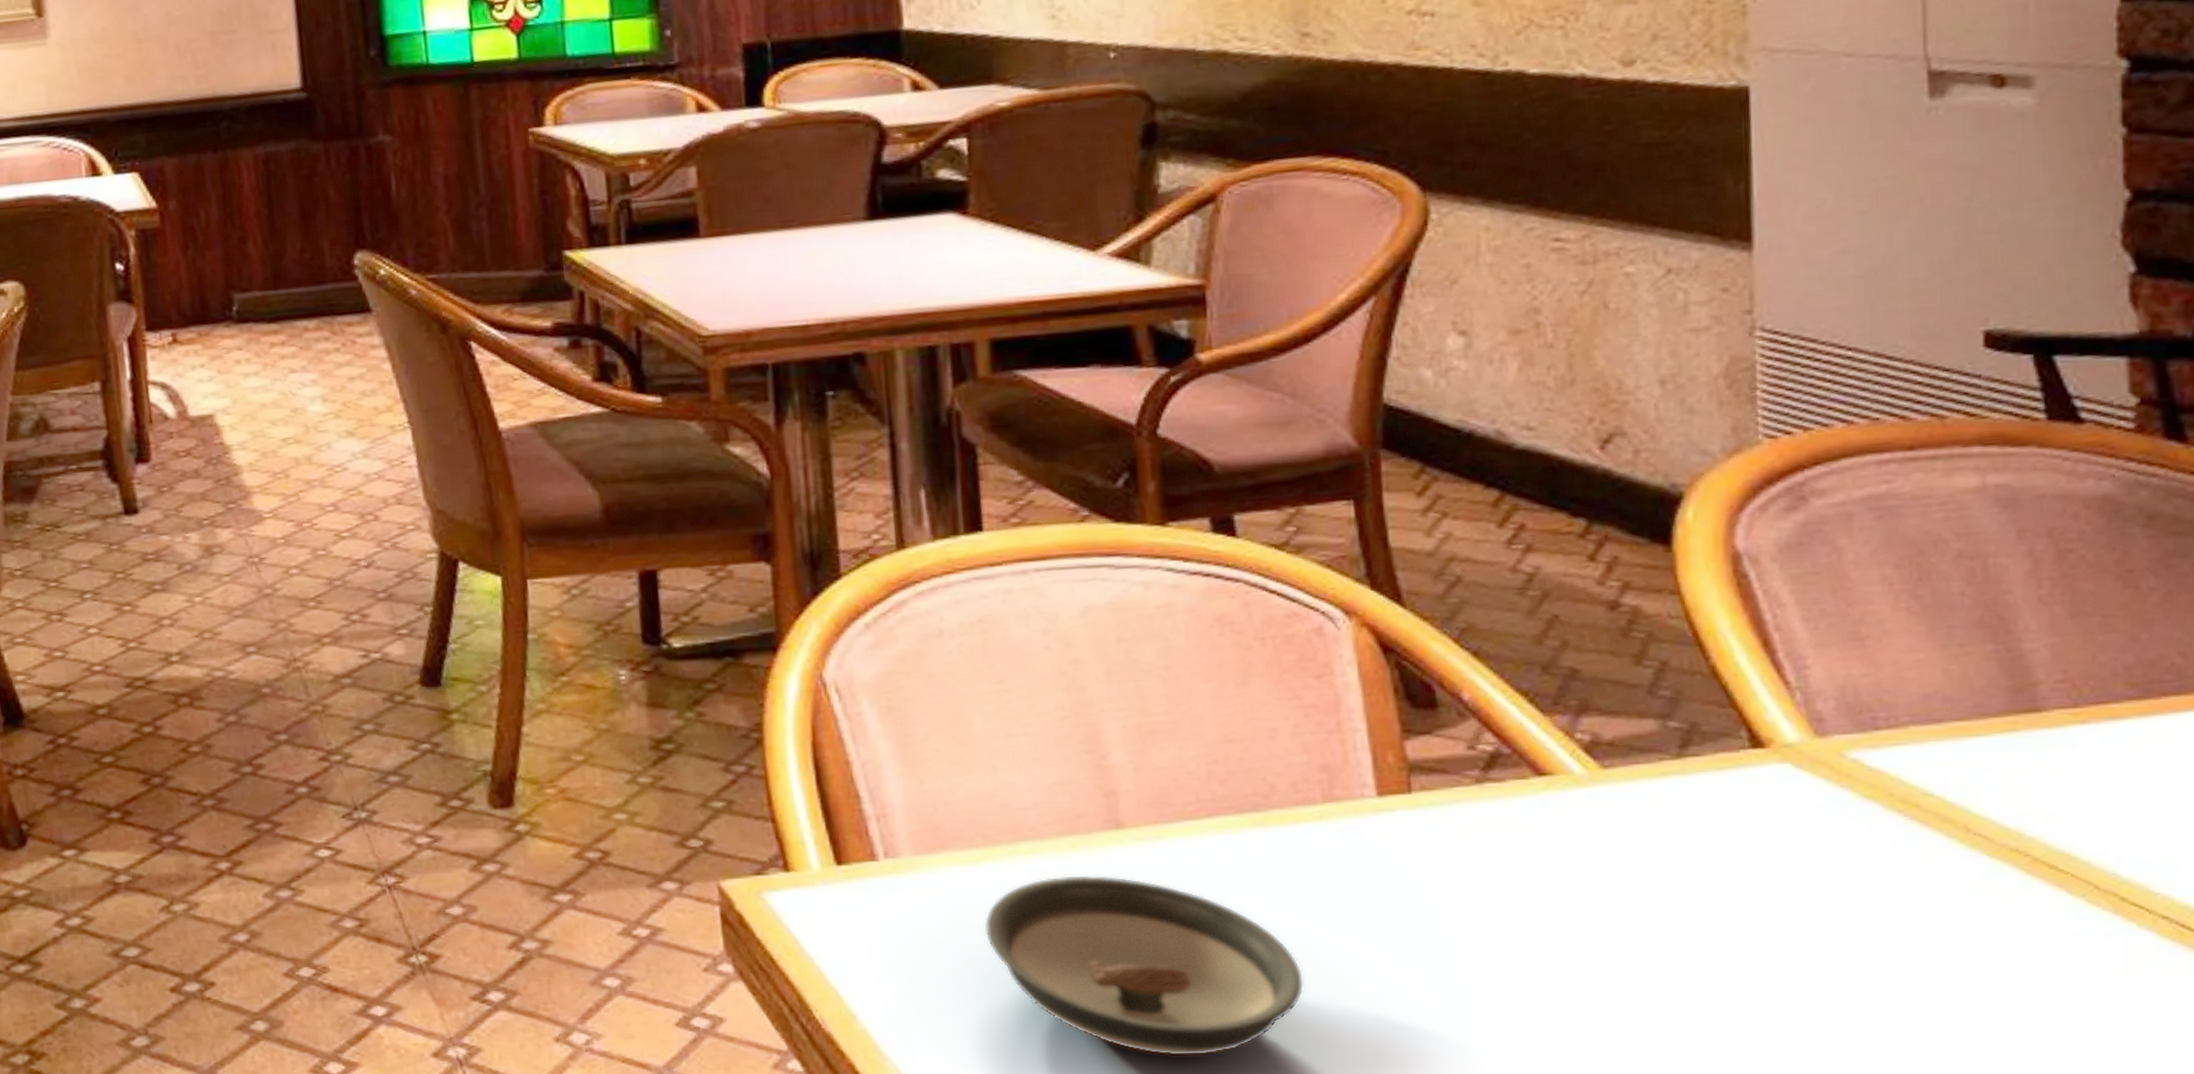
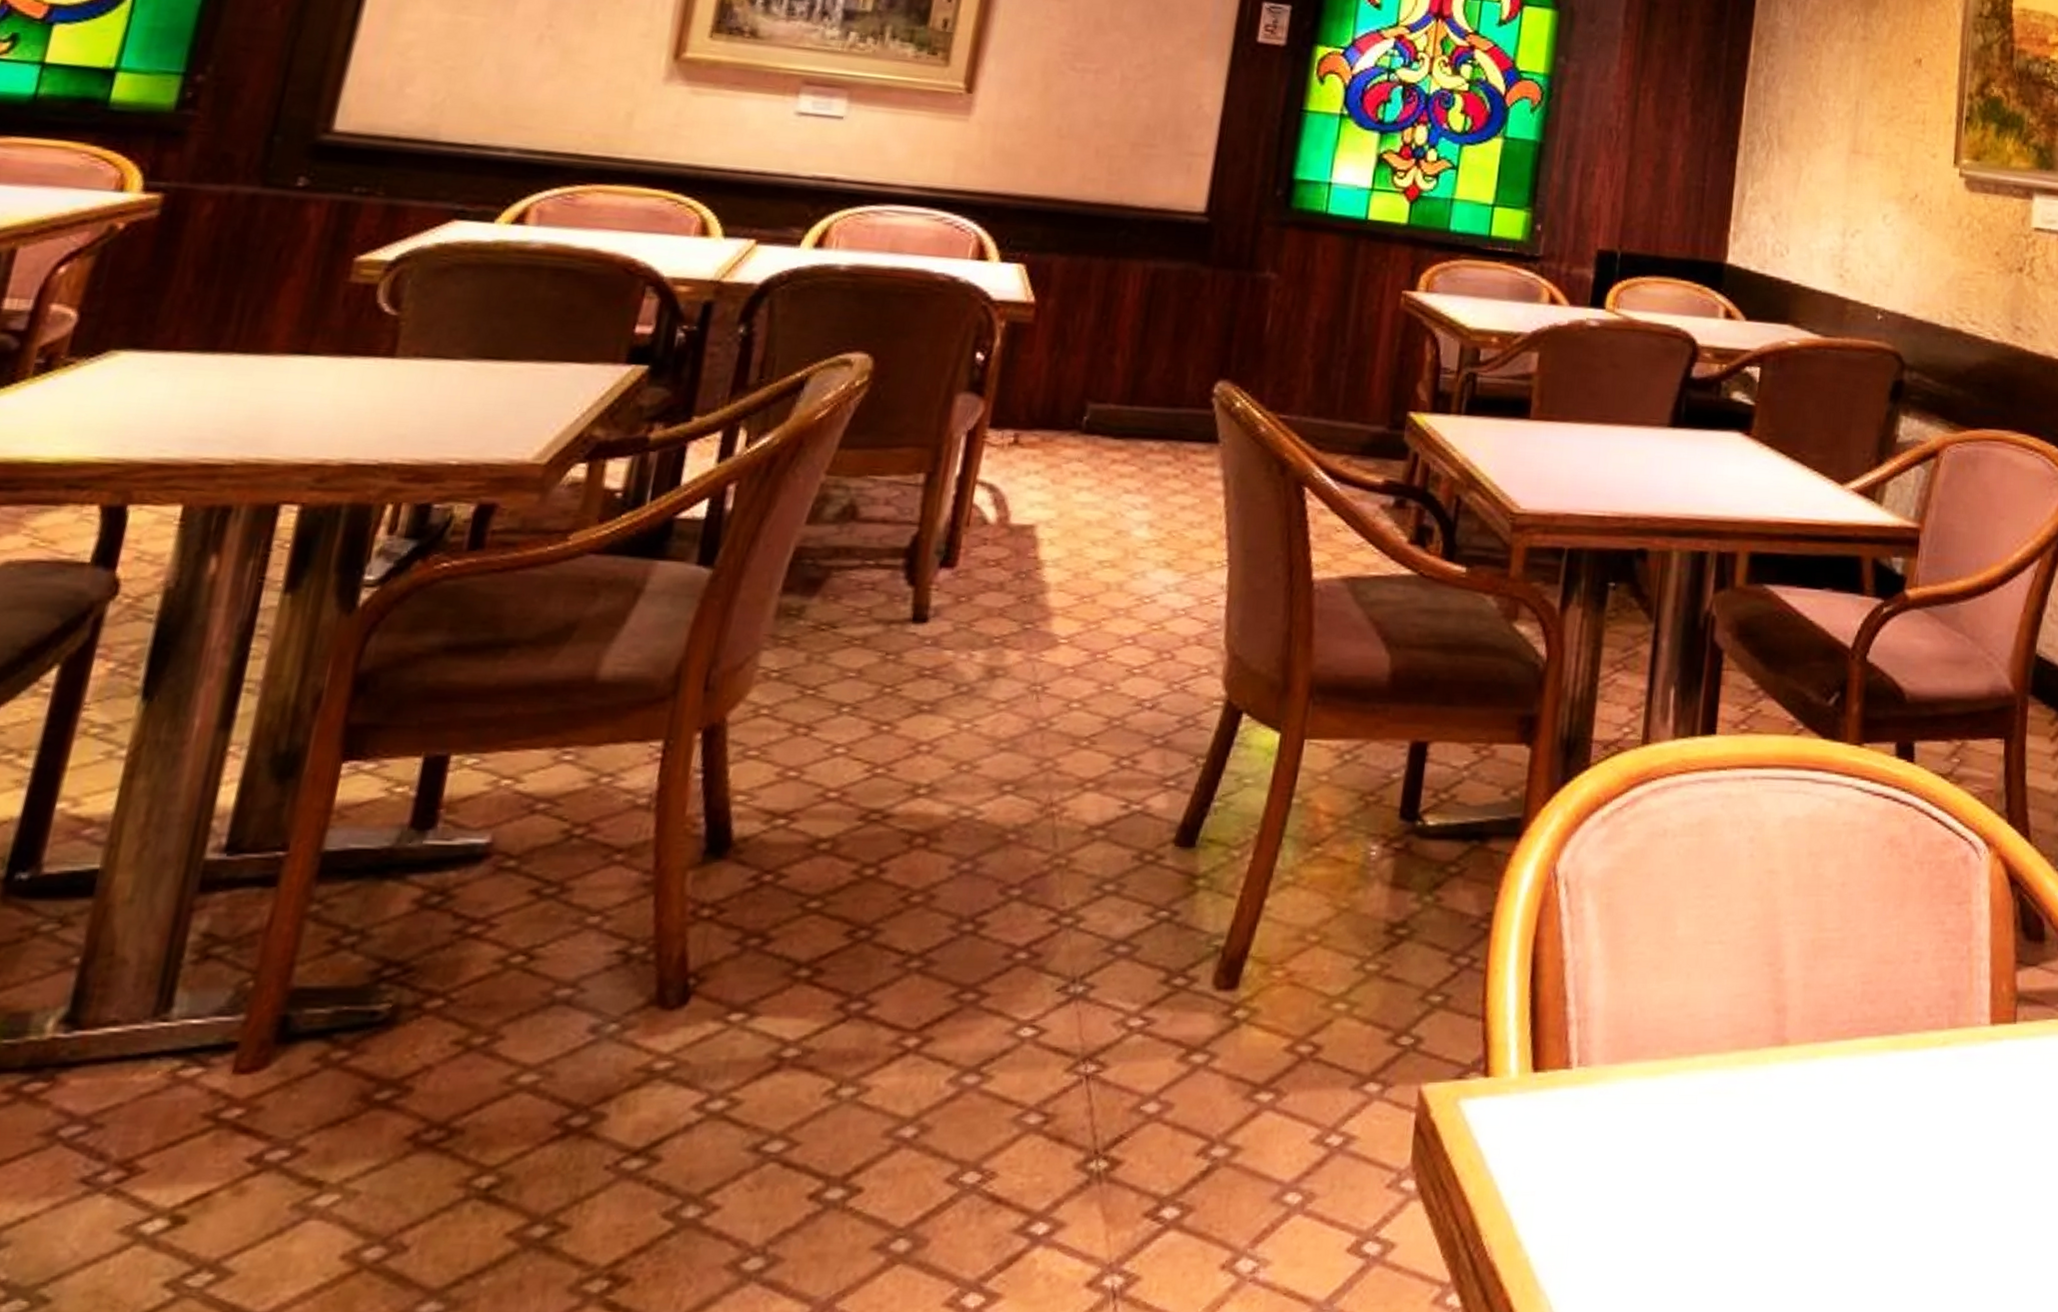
saucer: present [984,875,1305,1057] -> none [1652,1093,1913,1293]

